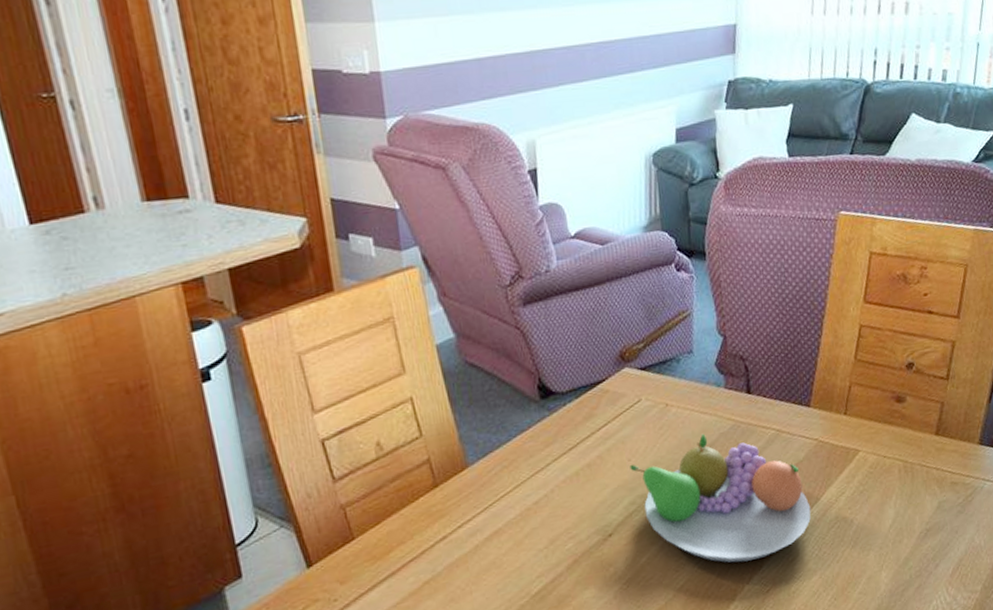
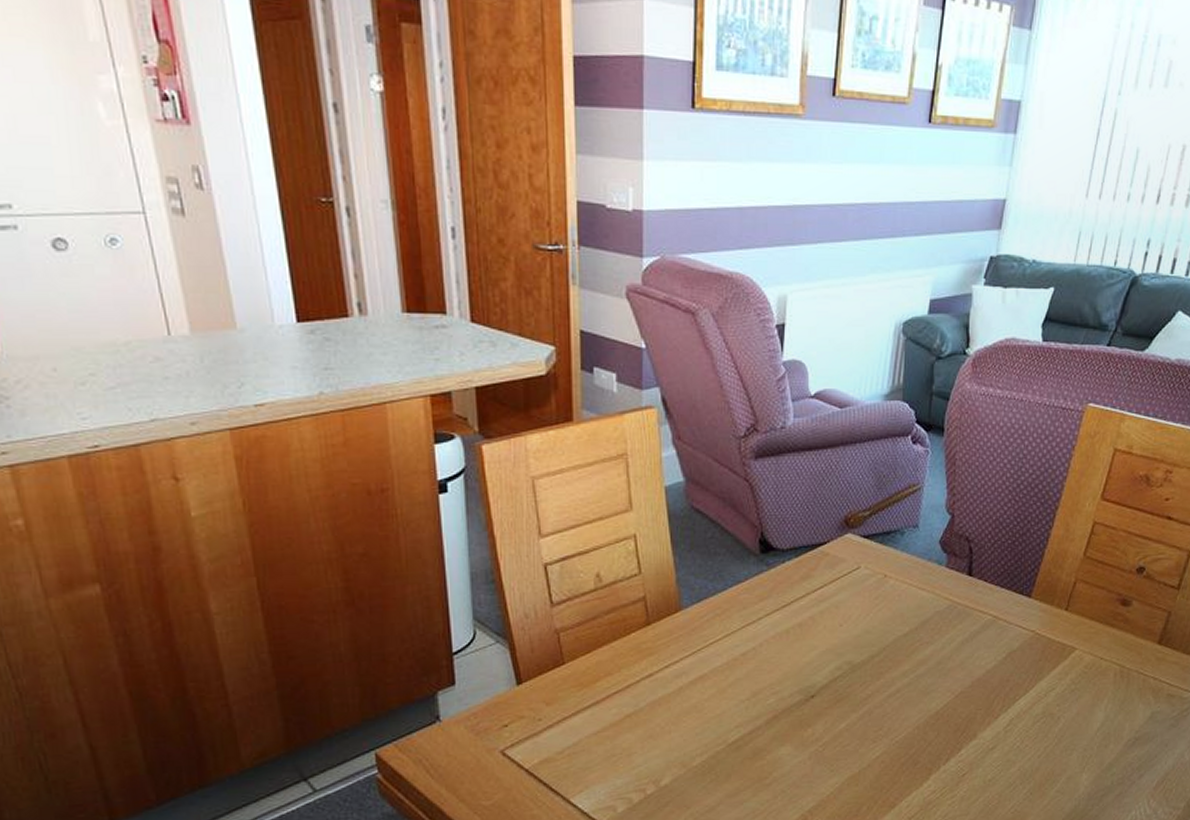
fruit bowl: present [630,434,811,563] -> none [840,610,1018,743]

